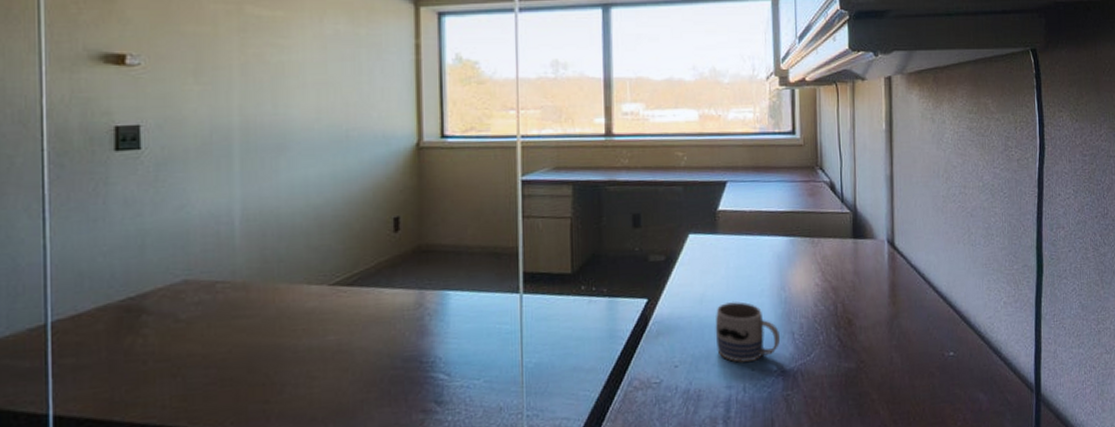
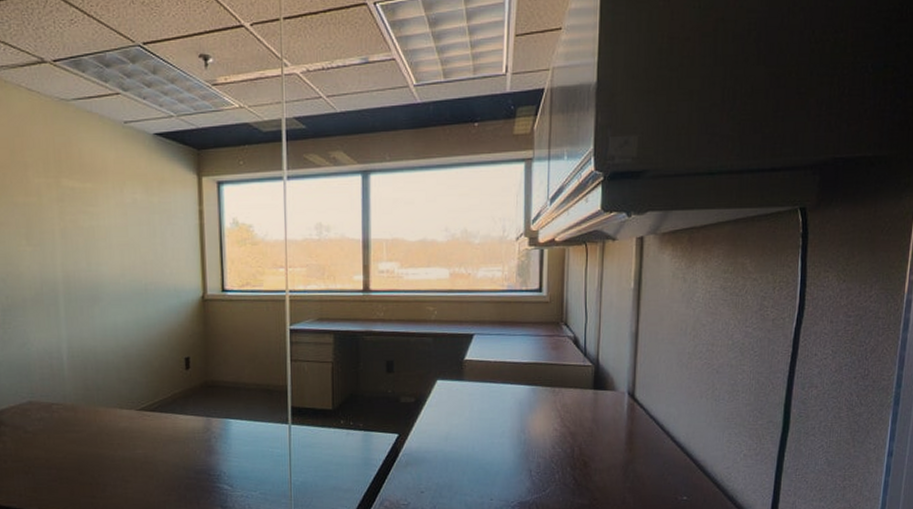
mug: present [715,301,780,363] -> none [458,440,517,493]

